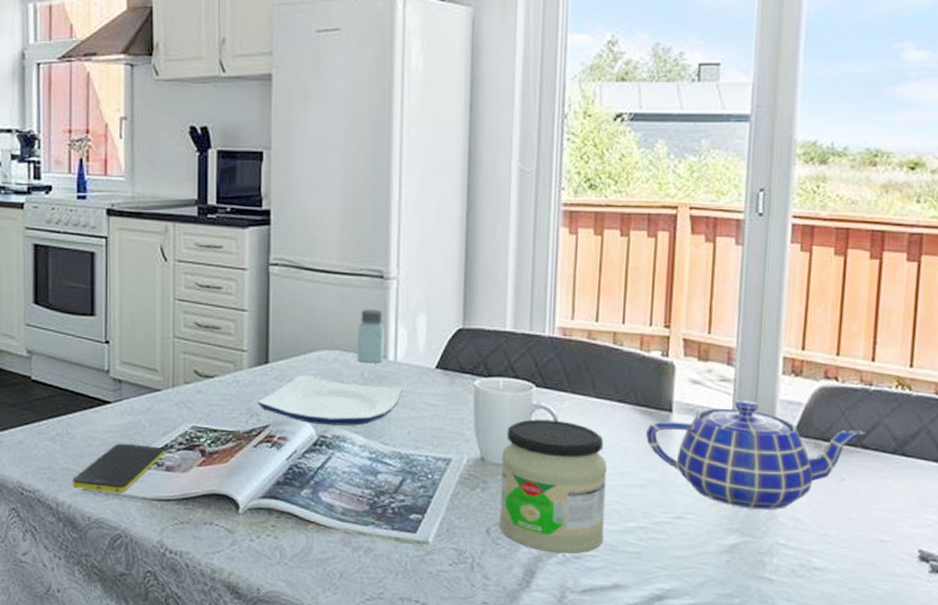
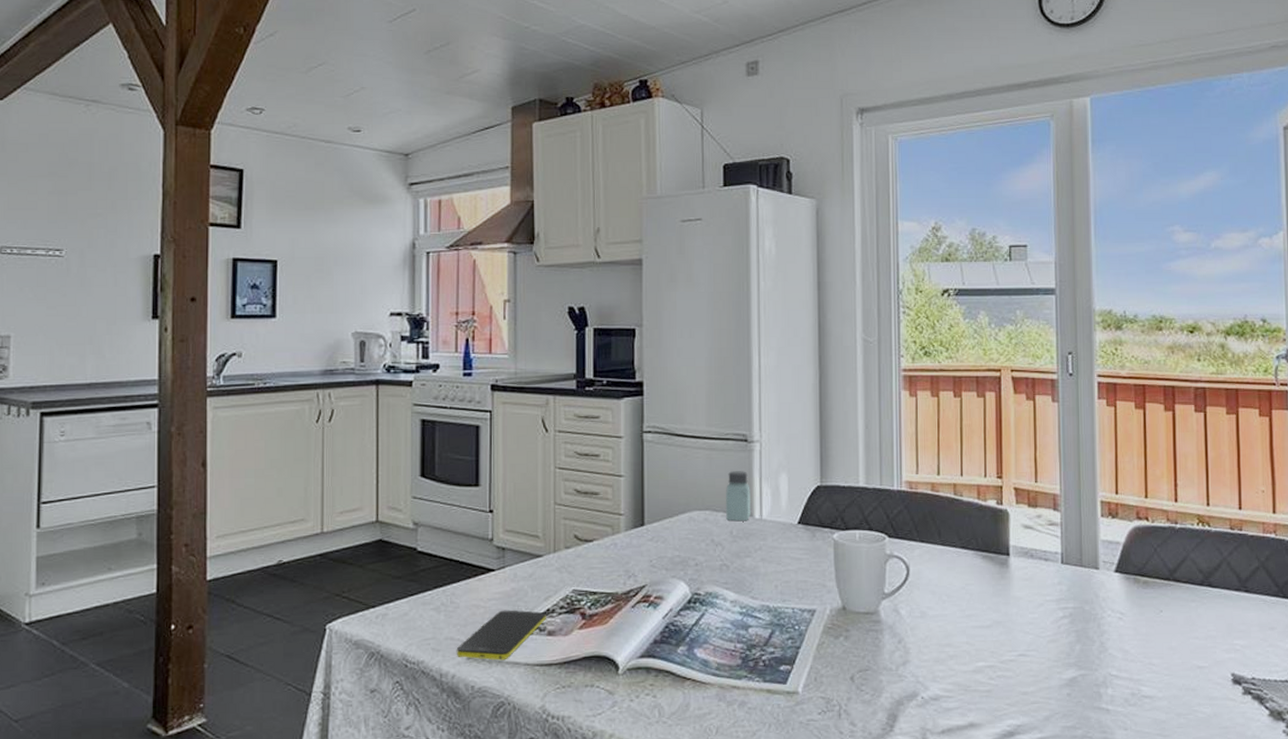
plate: present [257,376,402,426] -> none [634,536,768,583]
jar: present [499,419,608,554] -> none [861,568,958,697]
teapot: present [645,400,865,510] -> none [987,541,1176,644]

